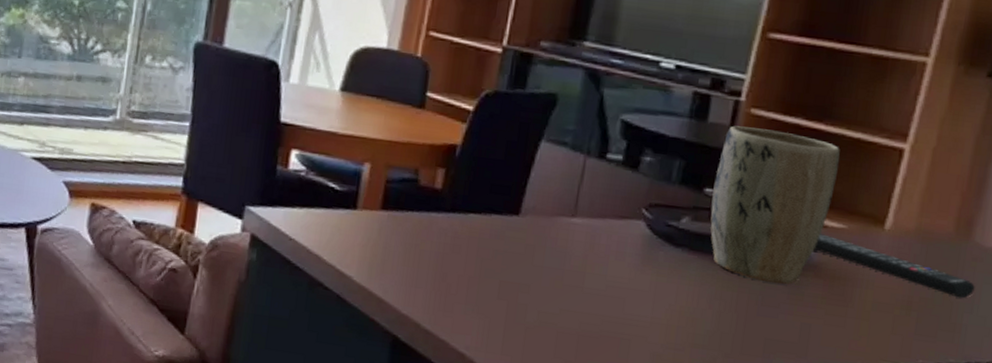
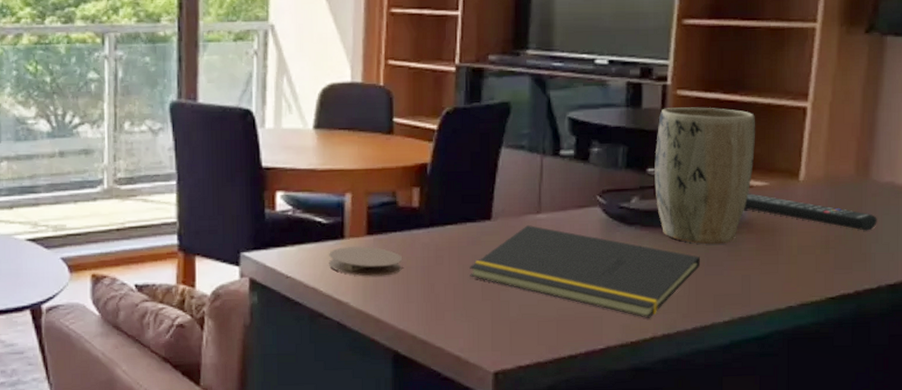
coaster: none [335,217,417,256] -> present [328,246,403,277]
notepad: none [487,227,754,351] -> present [470,225,700,318]

